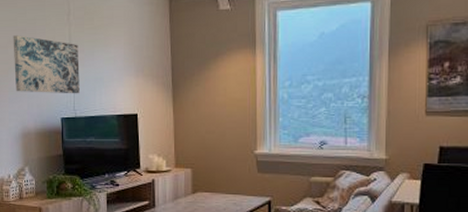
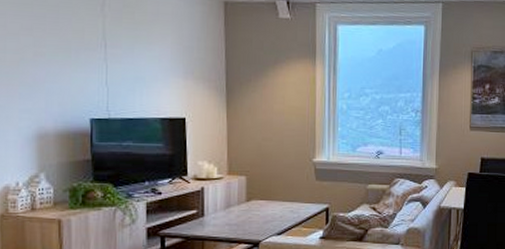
wall art: present [13,35,80,94] -> none [27,22,116,94]

